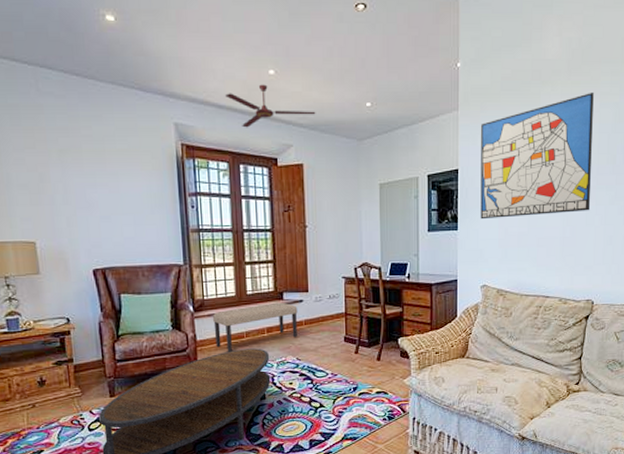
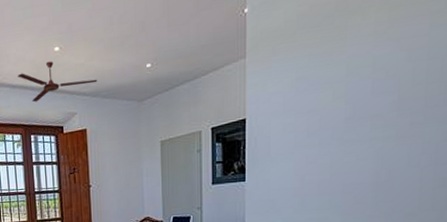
wall art: present [480,91,594,220] -> none [272,12,421,169]

